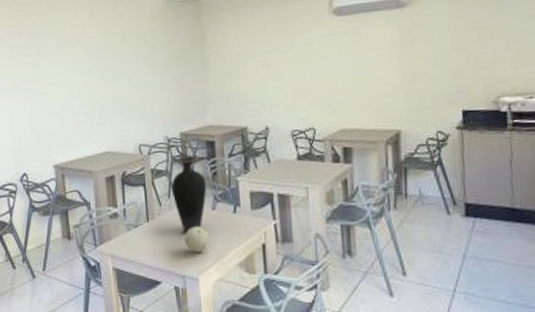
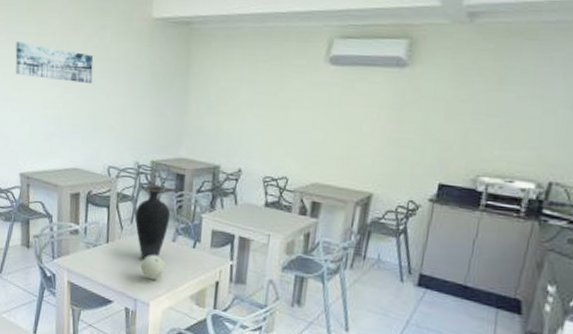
wall art: none [38,40,114,72] -> present [15,42,94,84]

